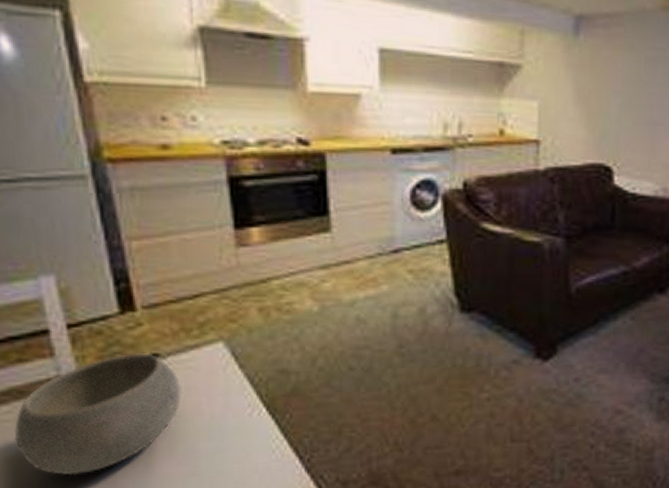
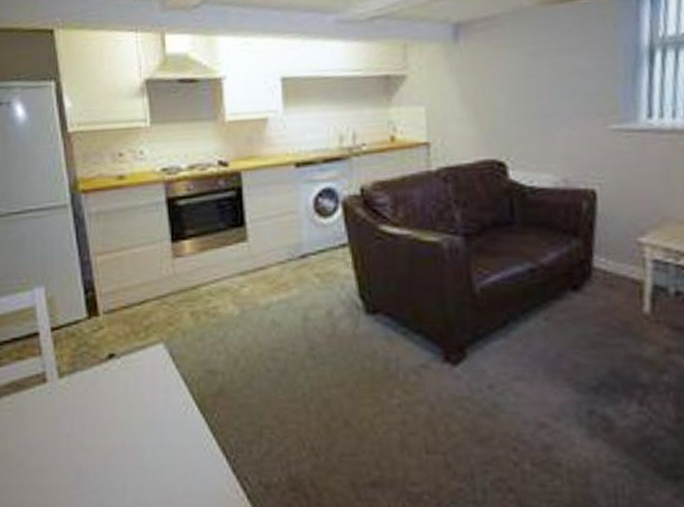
bowl: present [15,353,183,476] -> none [13,353,132,462]

